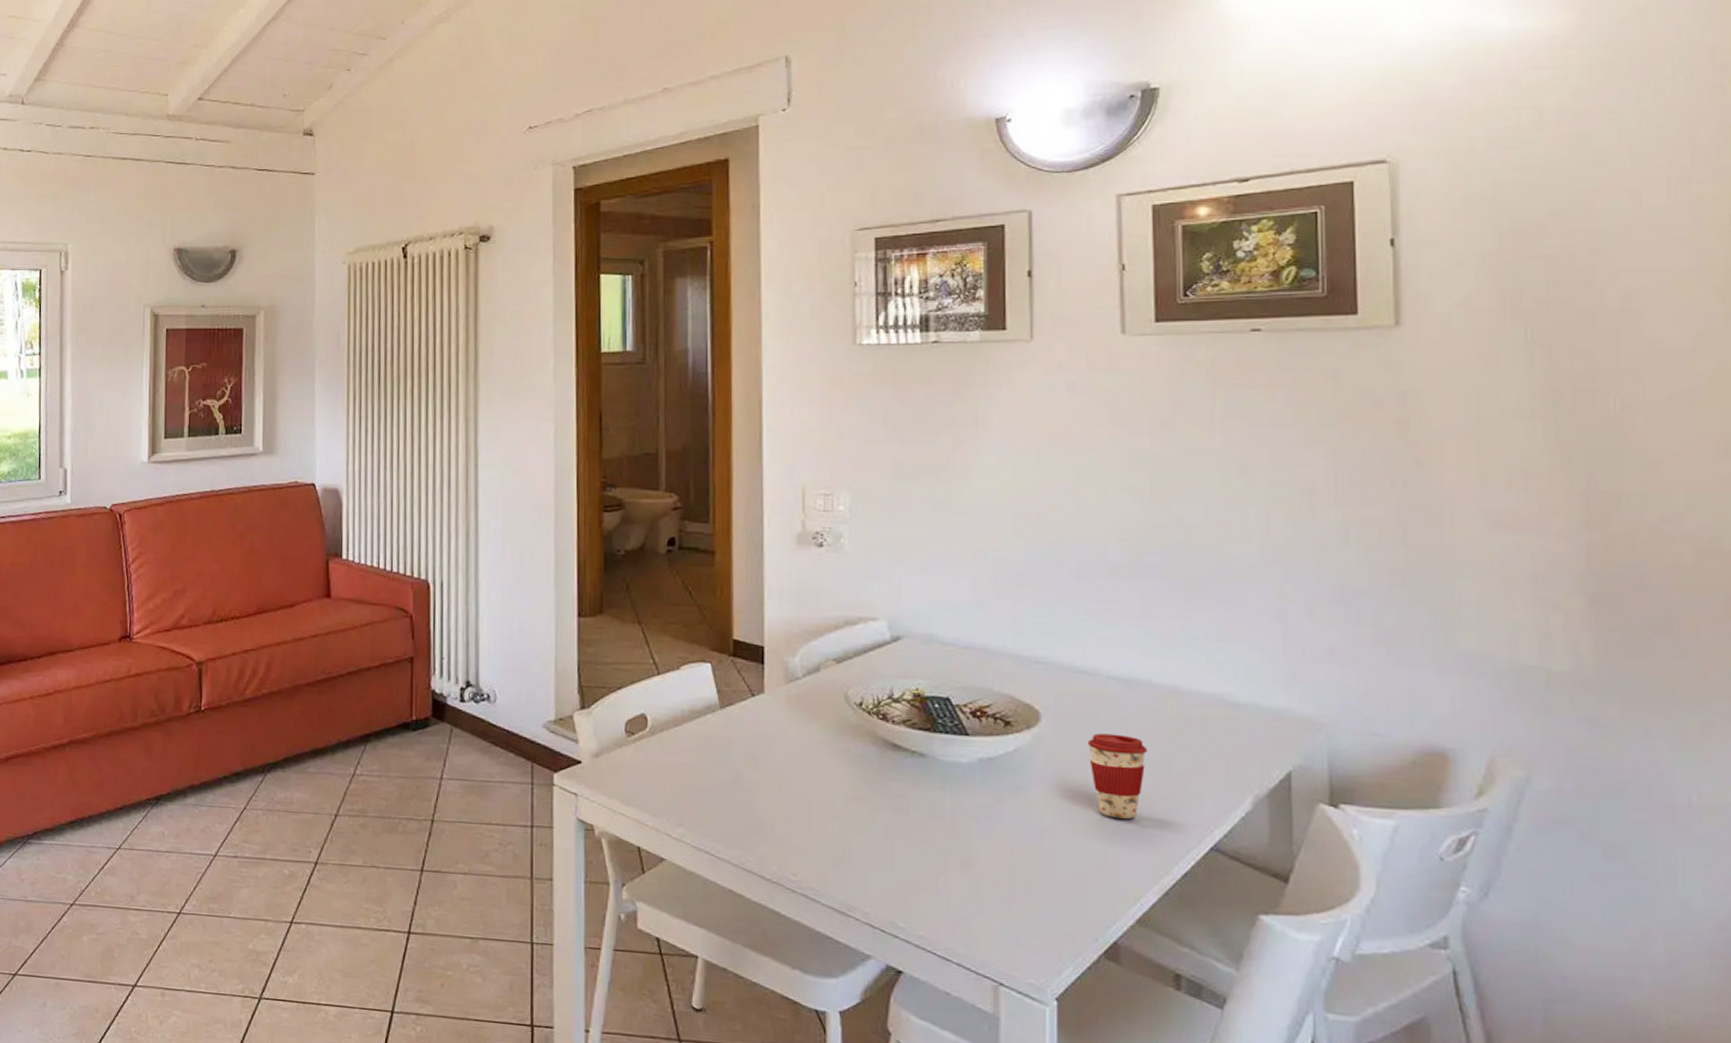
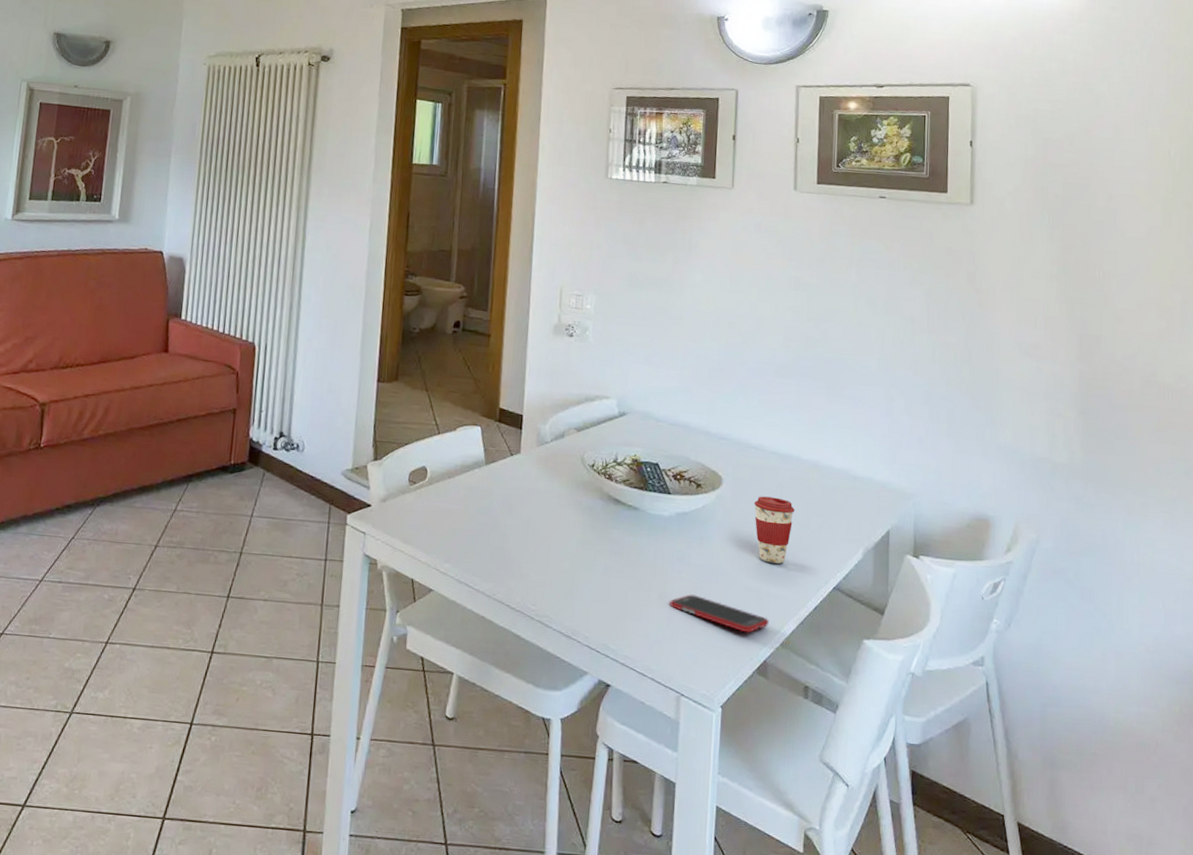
cell phone: none [977,859,1118,907] -> present [670,594,769,633]

